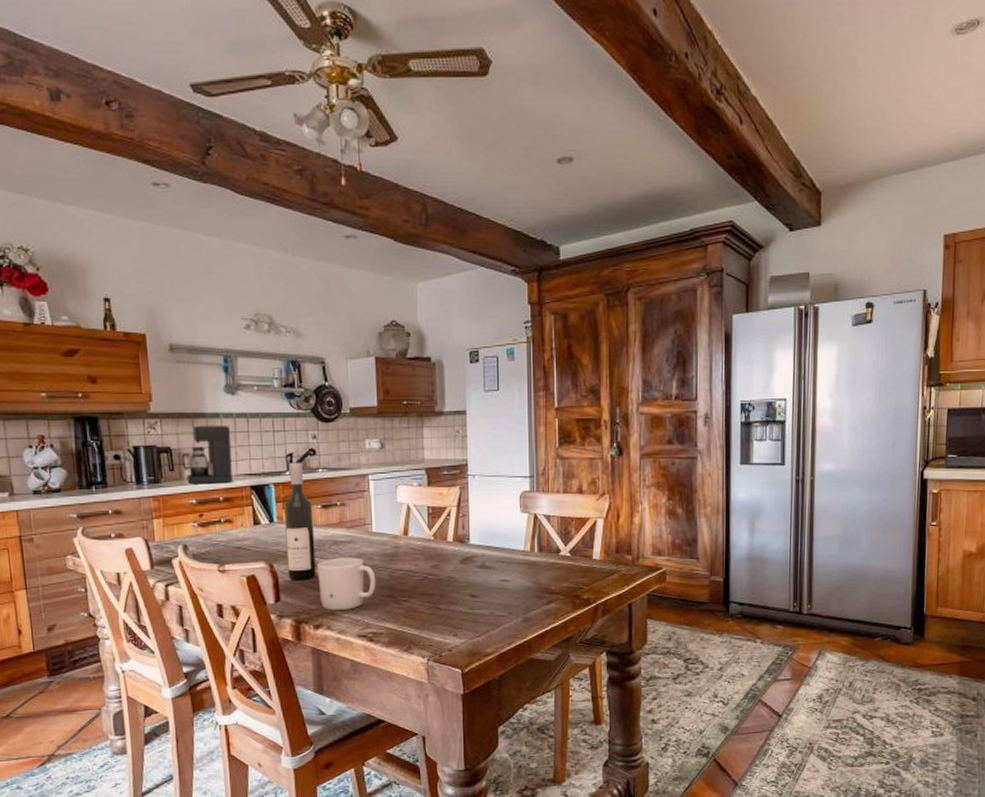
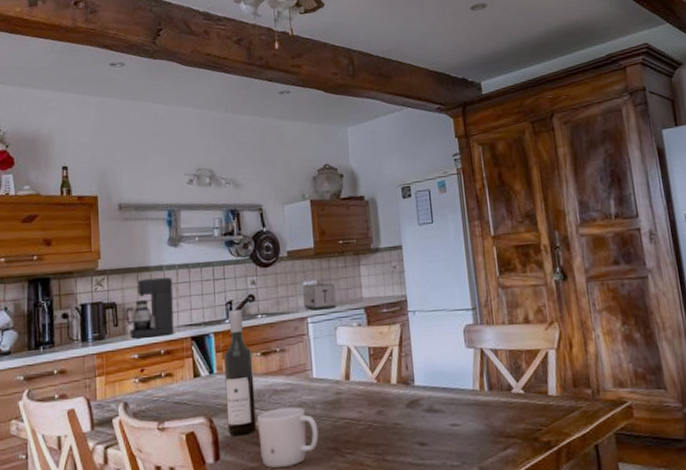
toaster: none [365,442,399,468] -> present [303,283,337,311]

